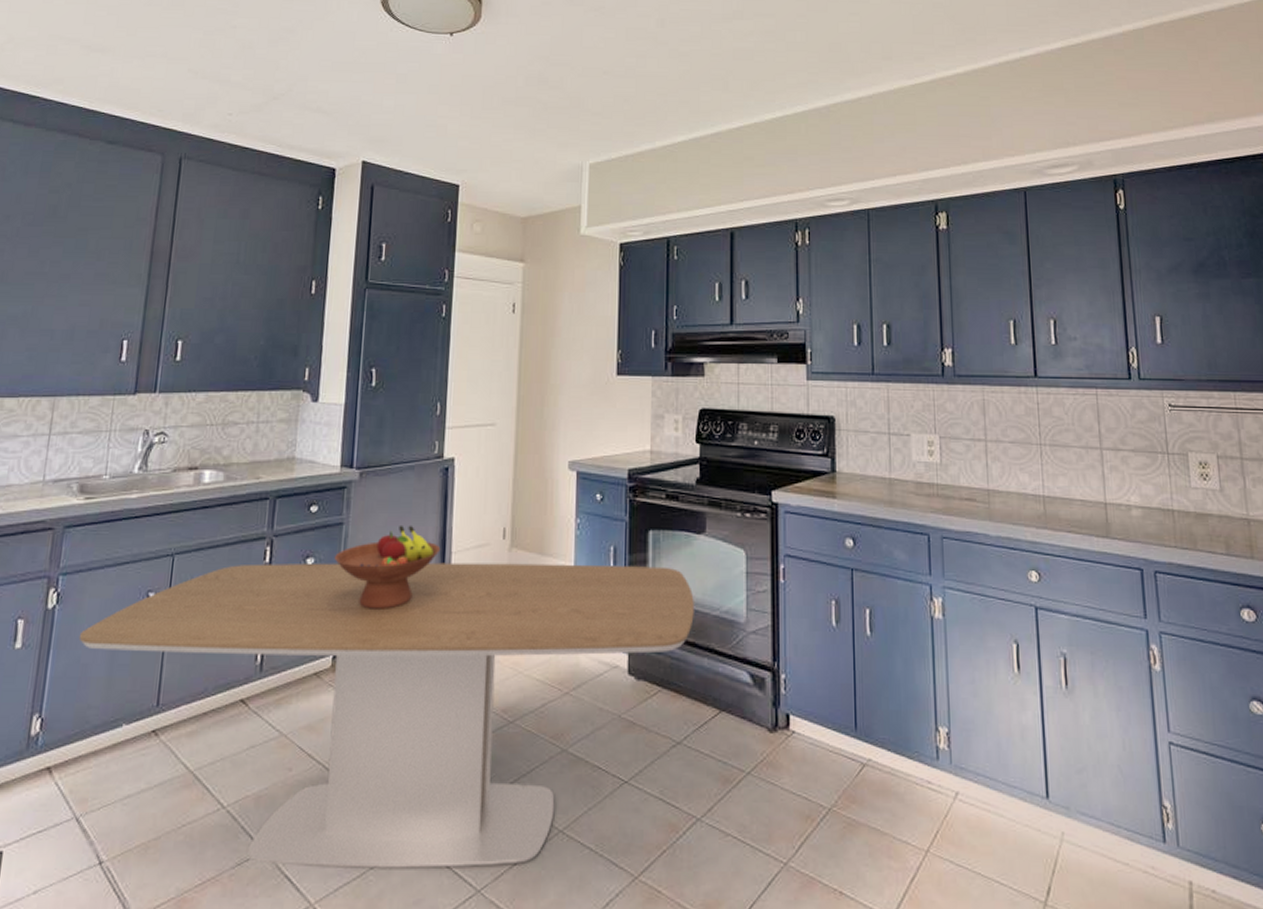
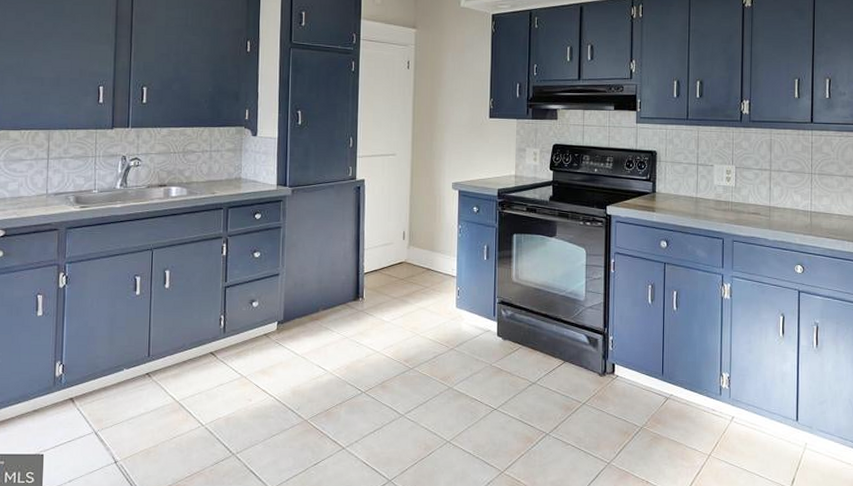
dining table: present [78,562,694,868] -> none [85,256,547,466]
fruit bowl: present [335,524,441,609] -> none [276,228,356,290]

